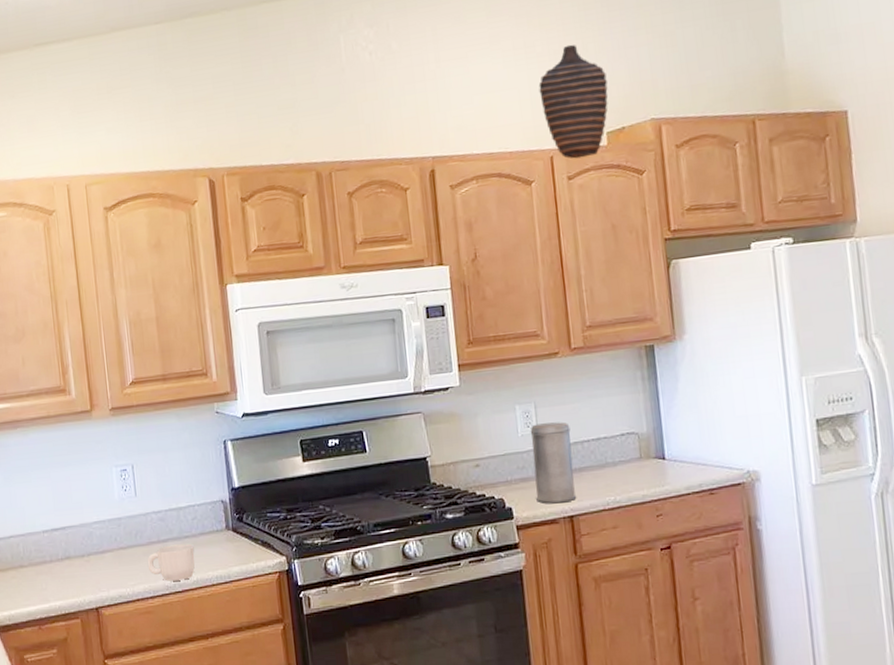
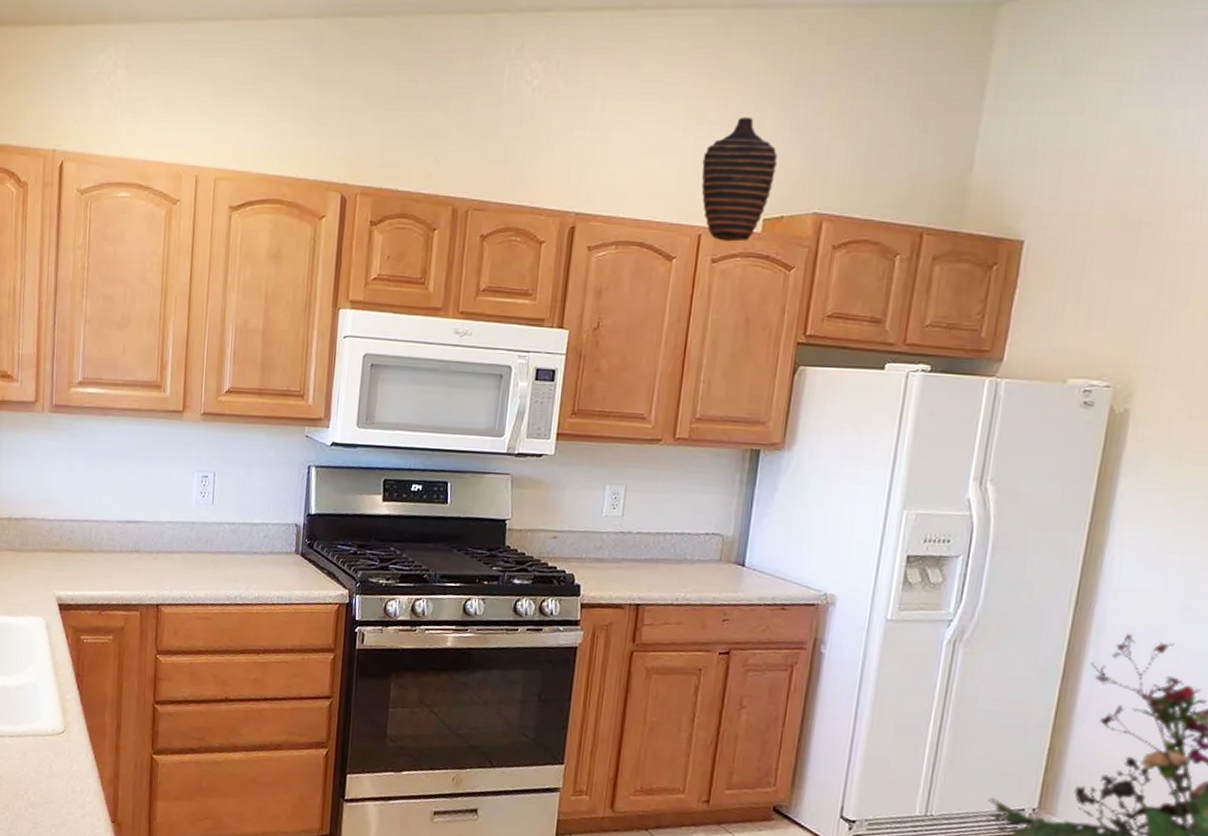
mug: present [147,543,195,582] -> none [213,557,261,594]
canister: present [530,422,577,504] -> none [606,507,656,591]

